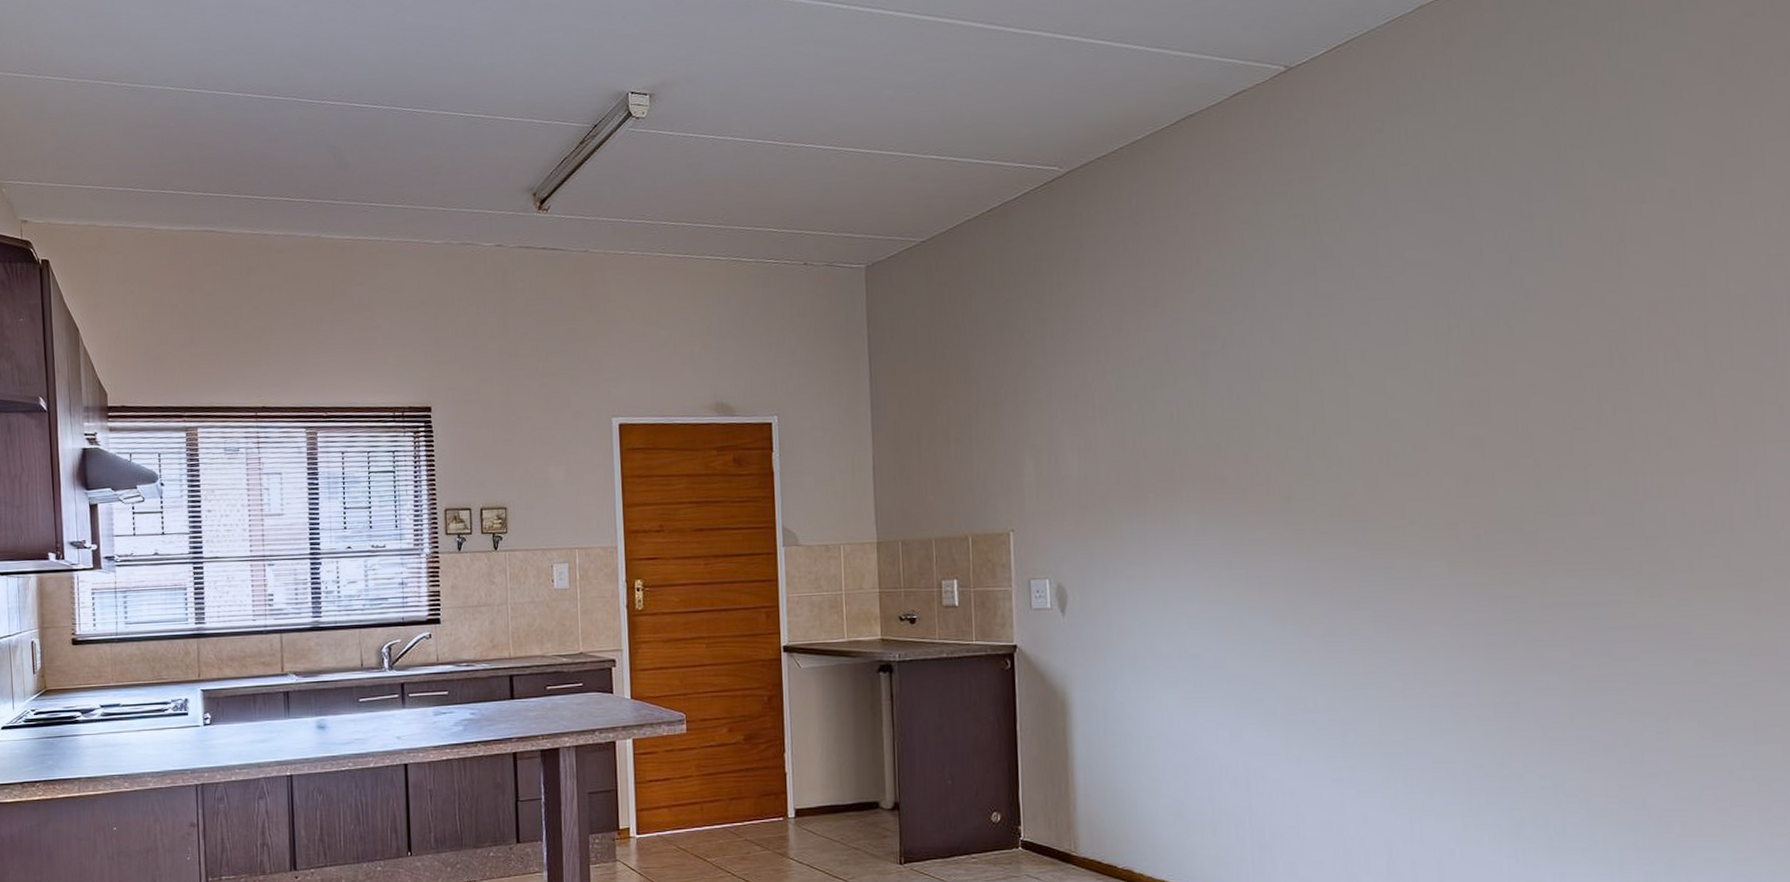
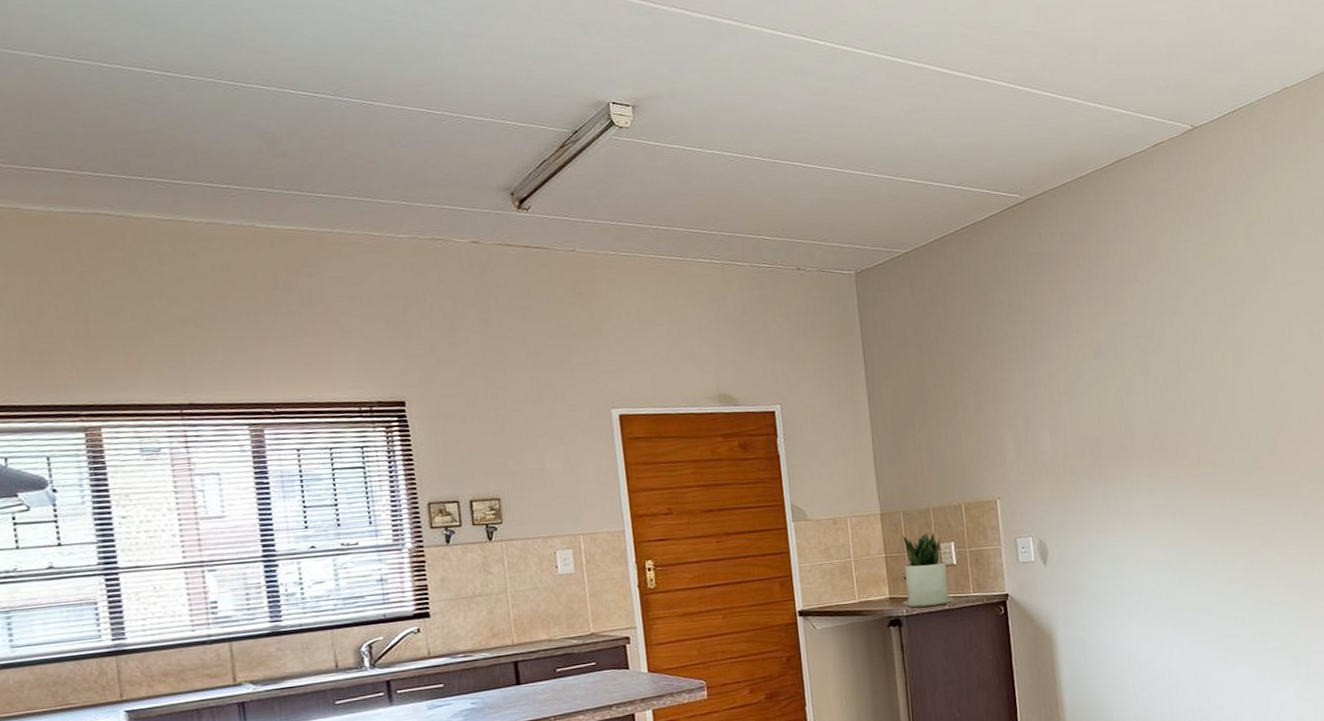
planter: none [895,566,953,654] -> present [902,532,953,608]

